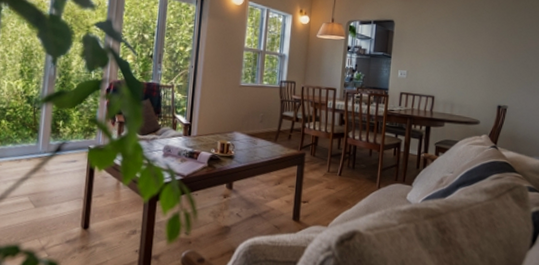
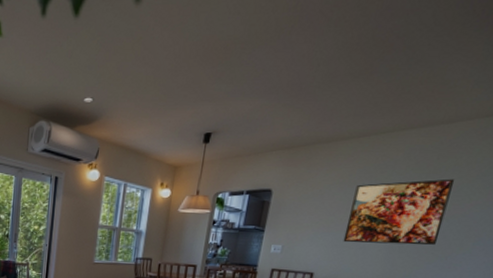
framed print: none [454,18,527,72] -> present [343,178,455,245]

